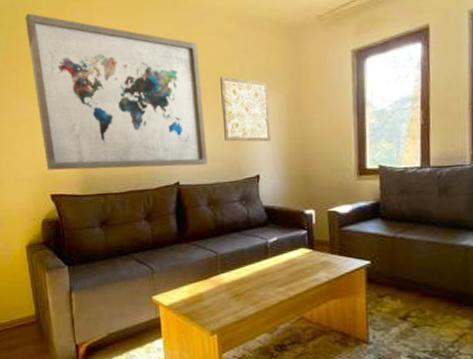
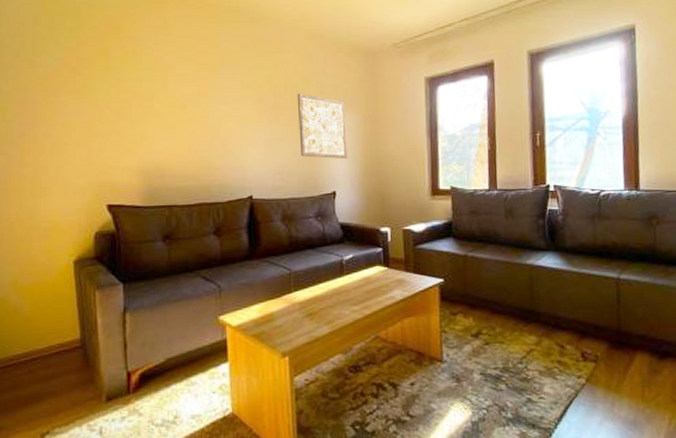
wall art: present [25,13,207,170] -> none [89,14,283,180]

